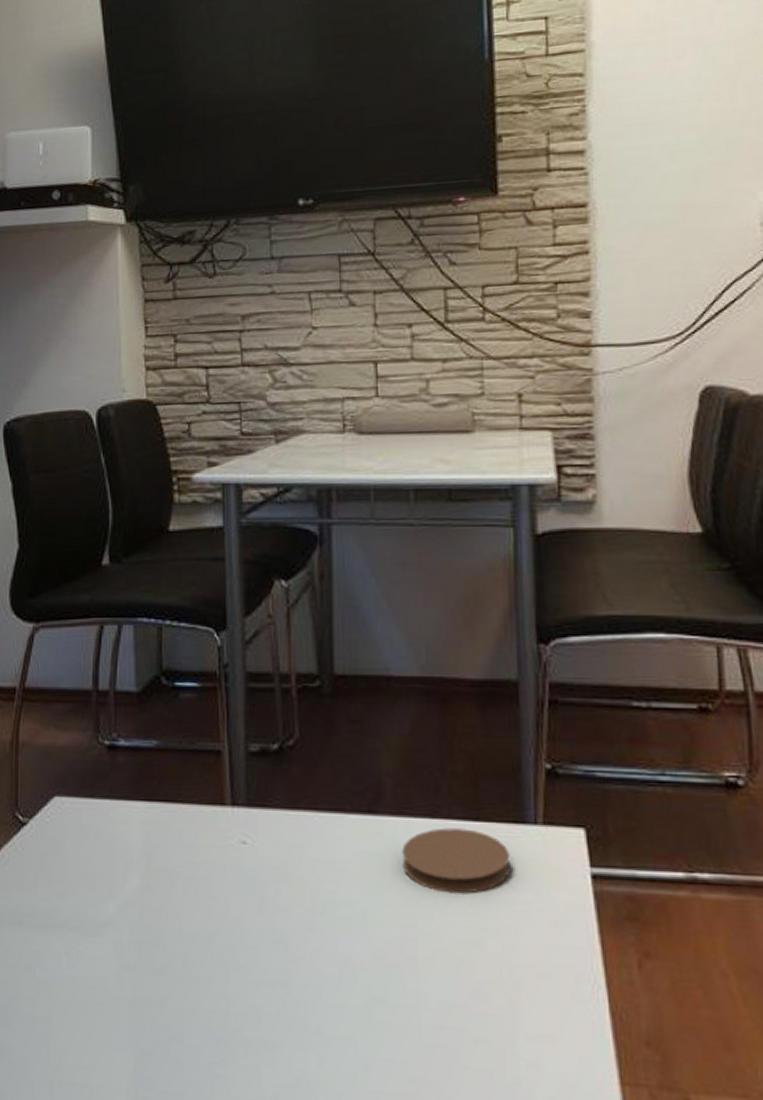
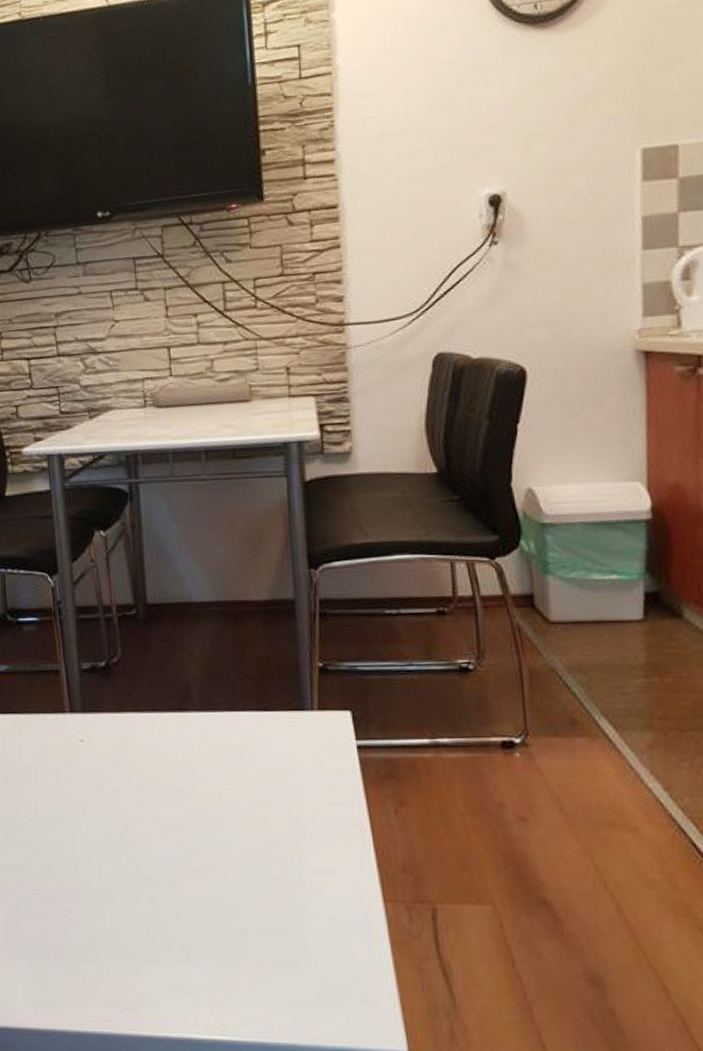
coaster: present [402,828,511,894] -> none [208,717,294,768]

